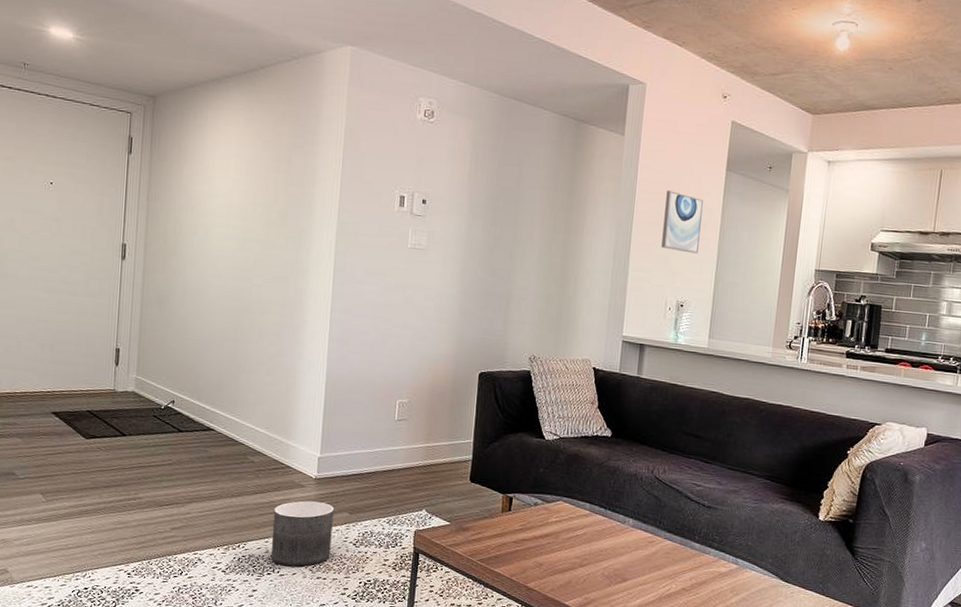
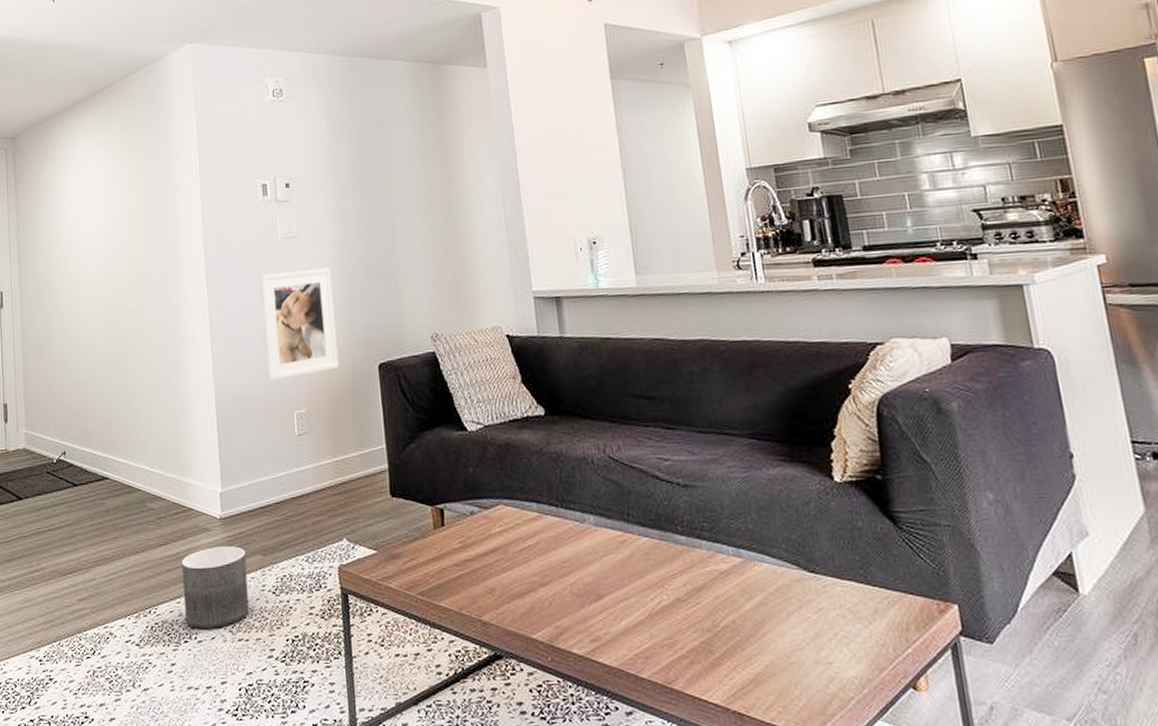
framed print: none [377,277,451,371] -> present [259,267,339,382]
wall art: present [661,190,703,254] -> none [548,114,601,182]

